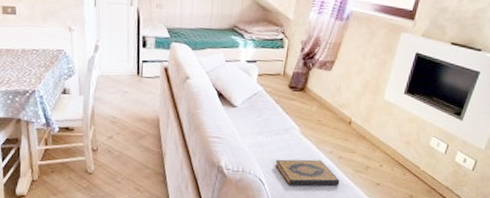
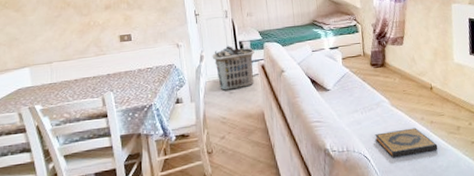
clothes hamper: none [109,39,159,89] -> present [212,46,255,91]

